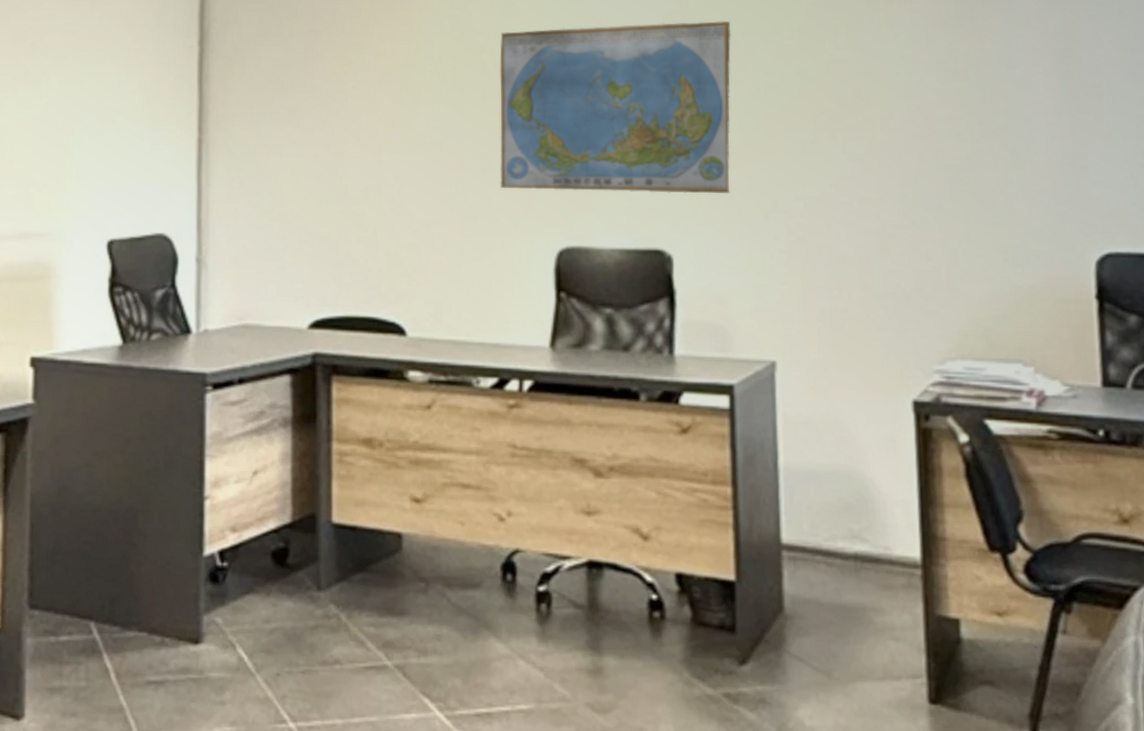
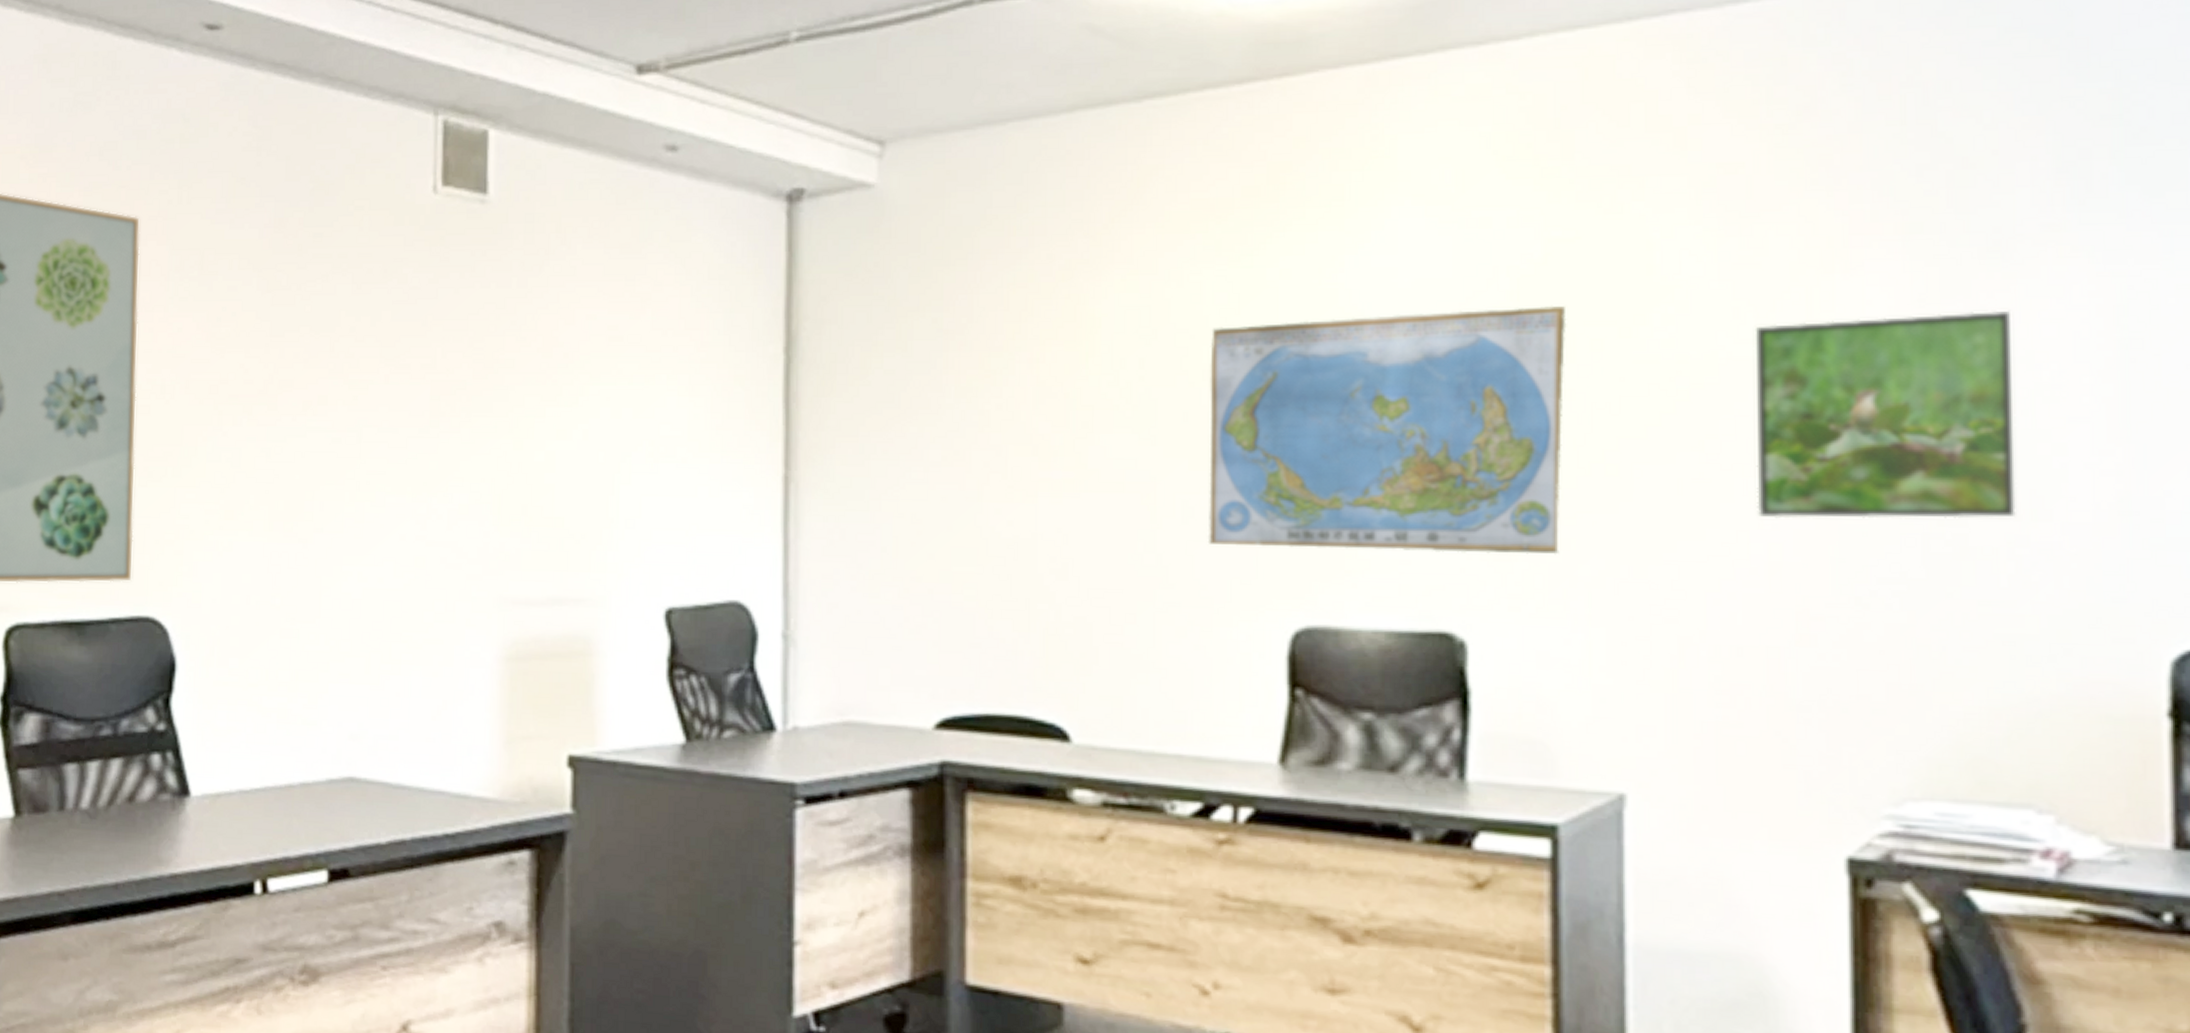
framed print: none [846,29,1004,168] -> present [1754,310,2016,519]

